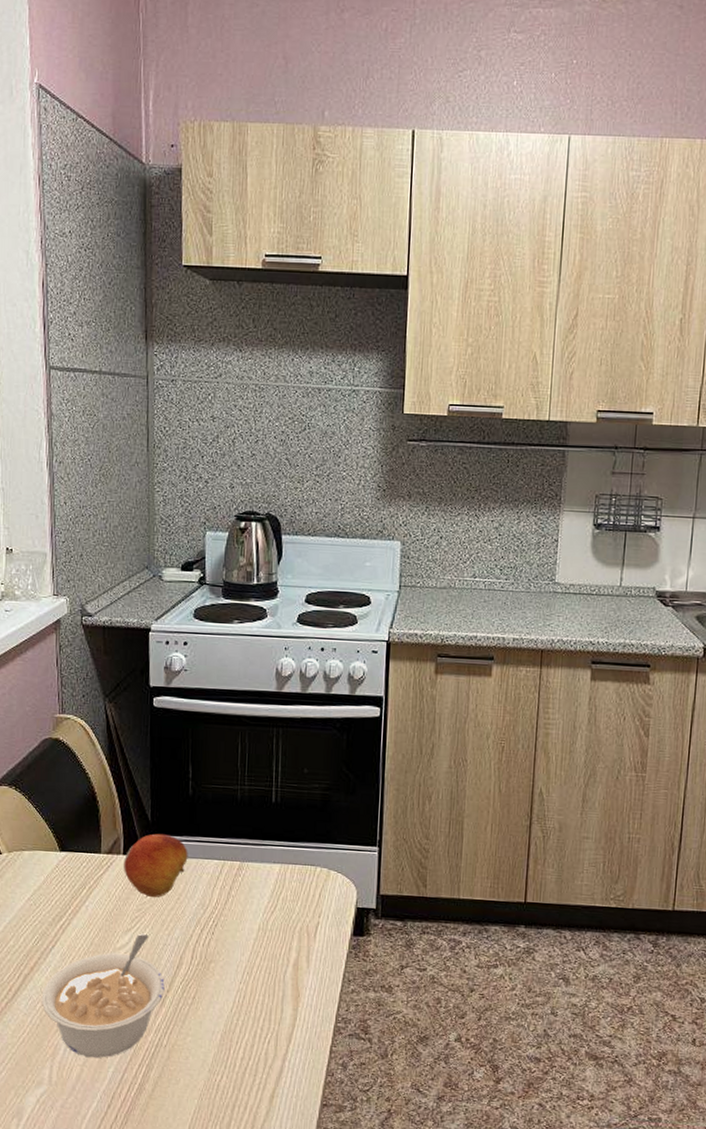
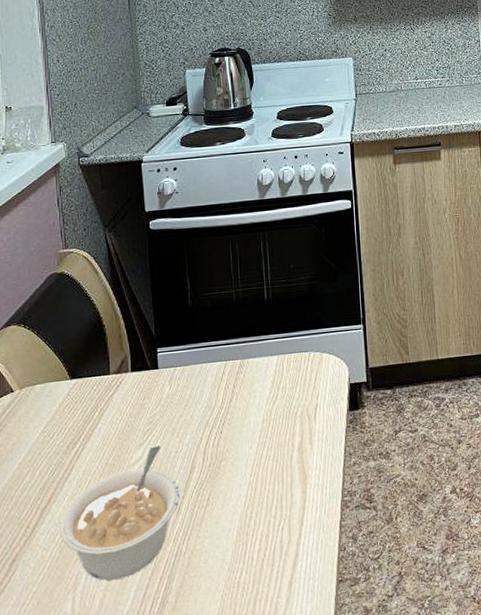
fruit: present [124,834,188,898] -> none [132,345,192,409]

